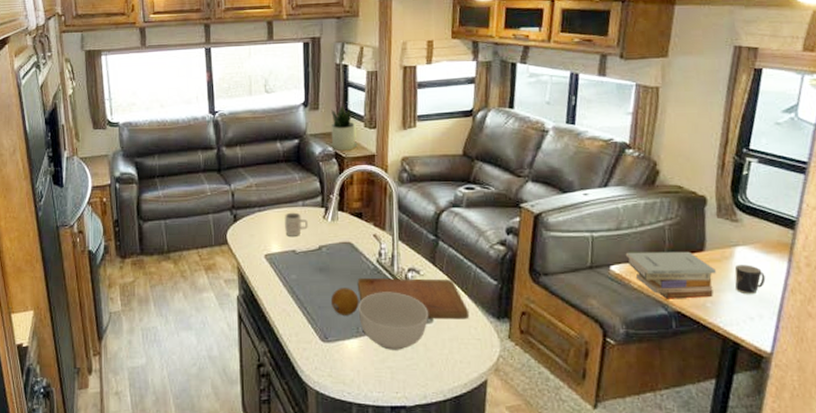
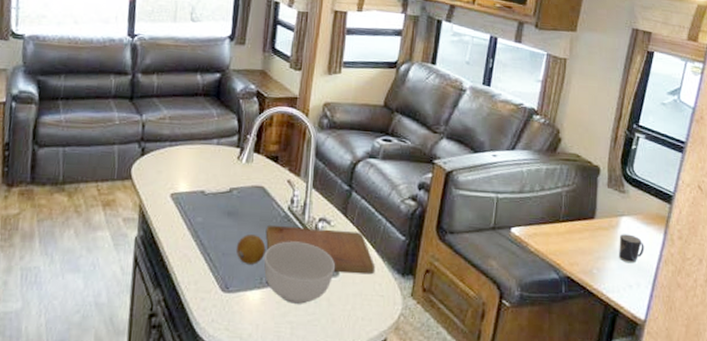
mug: present [285,212,308,236] -> none [195,150,221,176]
planter: present [329,105,358,152] -> none [251,43,281,91]
books: present [625,251,716,299] -> none [526,215,603,265]

